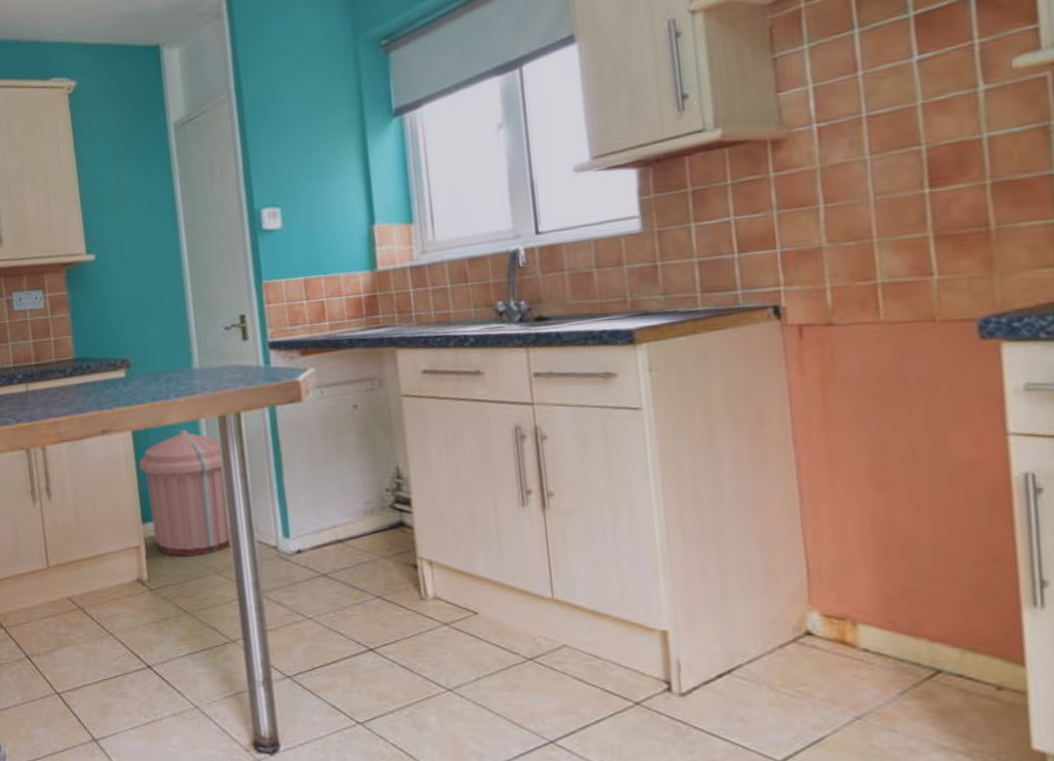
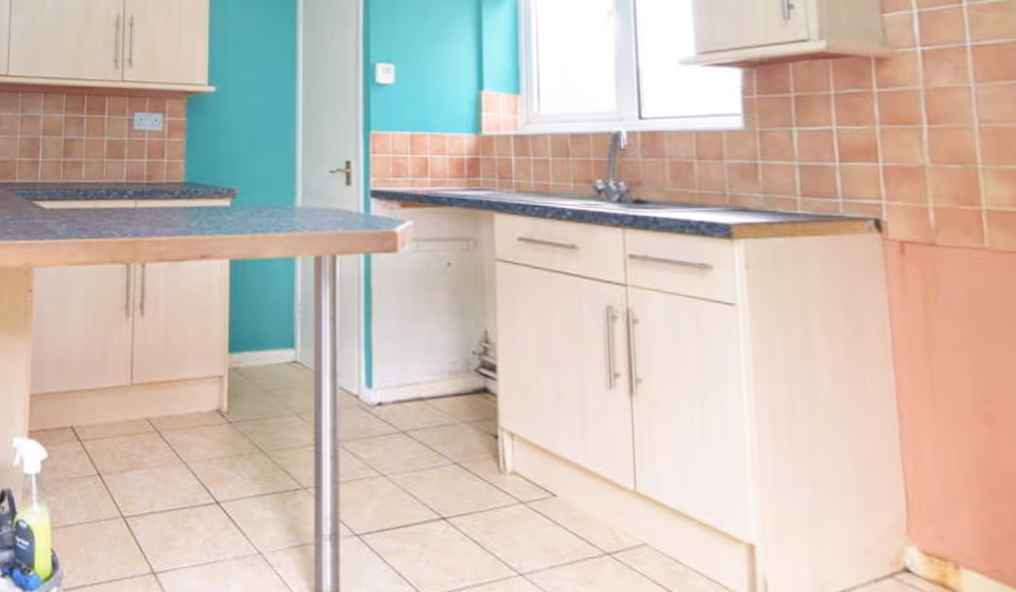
trash can: present [139,429,231,557] -> none [233,264,315,395]

